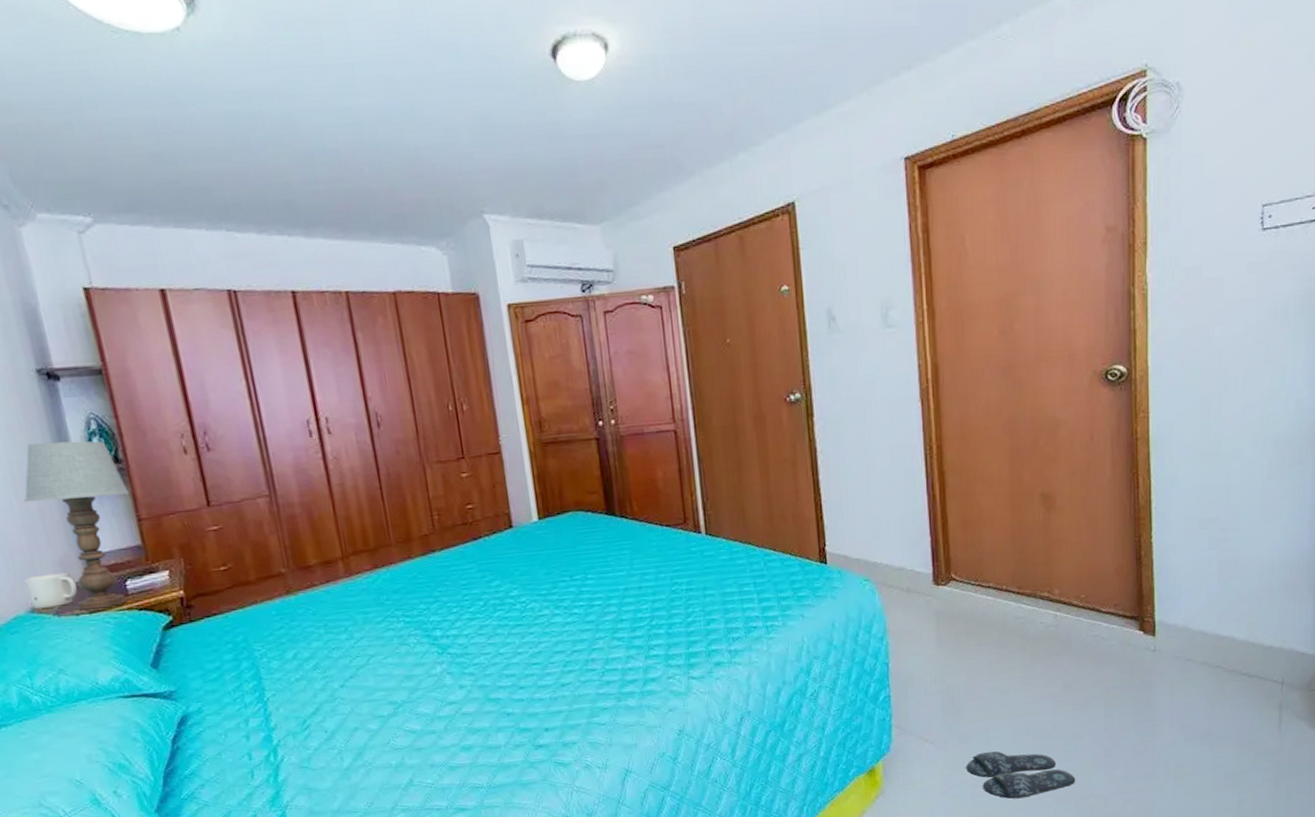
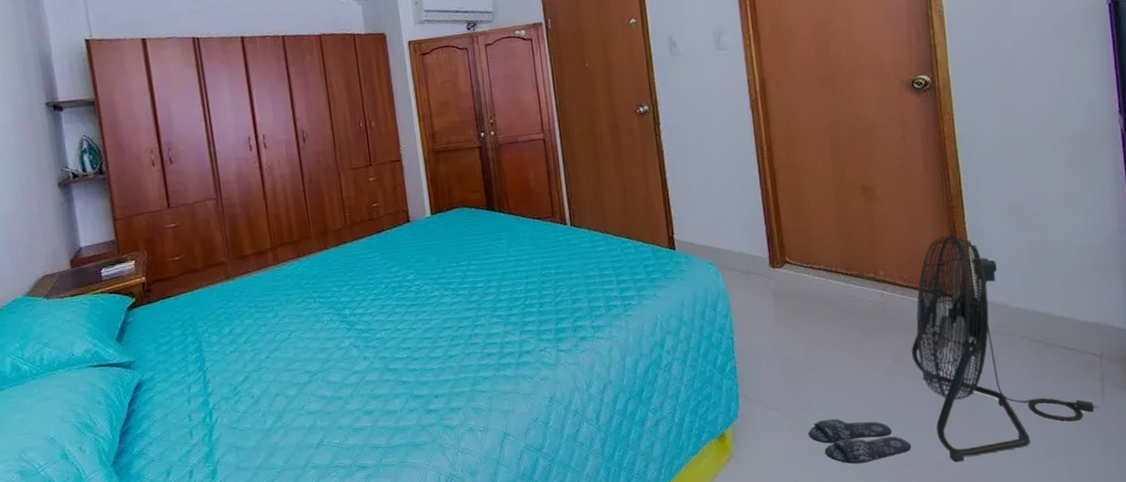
table lamp: present [23,440,130,611] -> none [28,157,109,294]
mug: present [23,572,78,609] -> none [23,263,64,293]
electric fan: none [1083,549,1275,796] -> present [911,234,1099,463]

